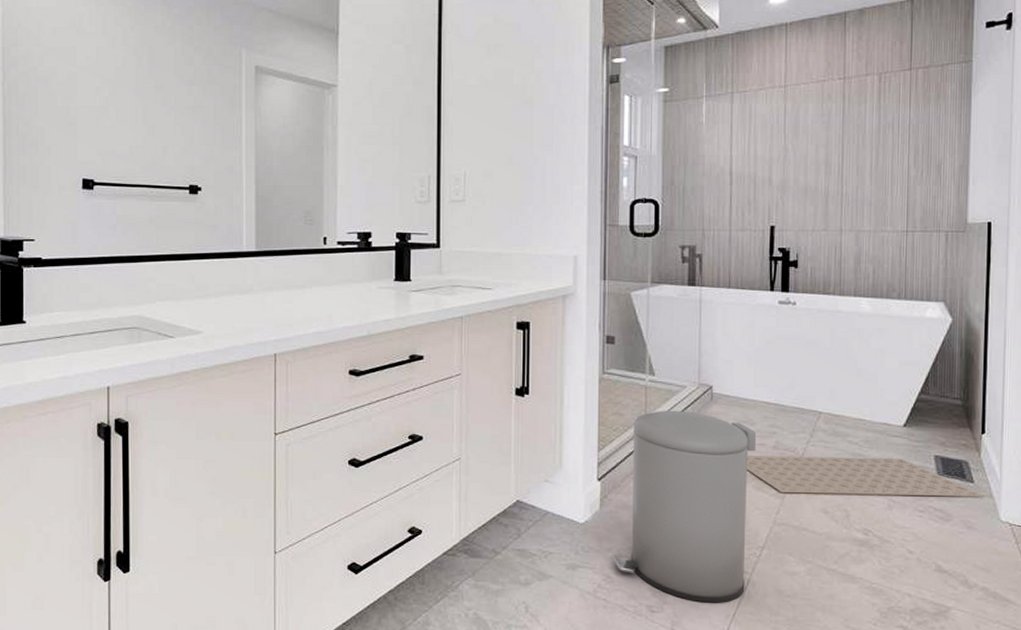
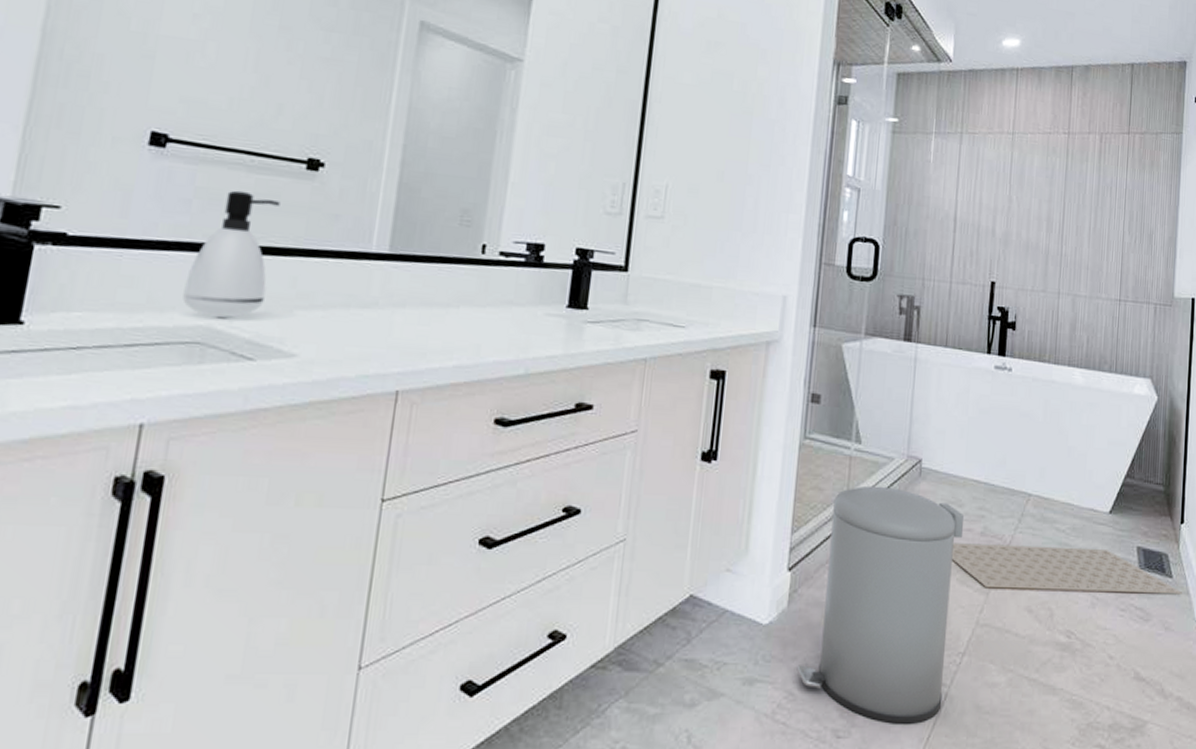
soap dispenser: none [121,215,175,308] -> present [183,190,281,318]

